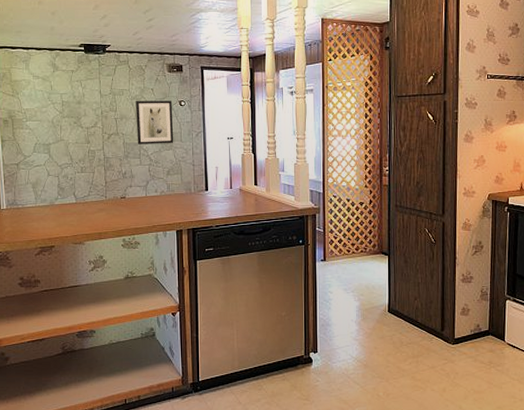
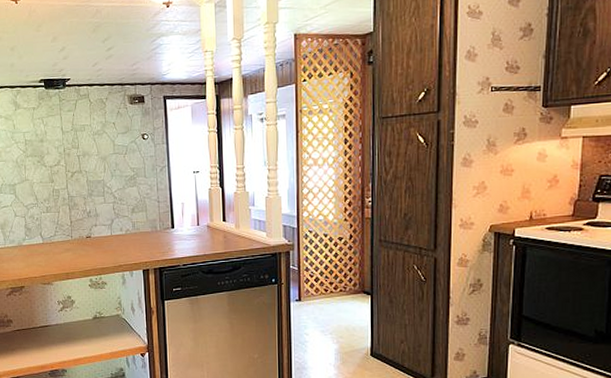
wall art: present [136,100,174,145] -> none [98,134,138,182]

